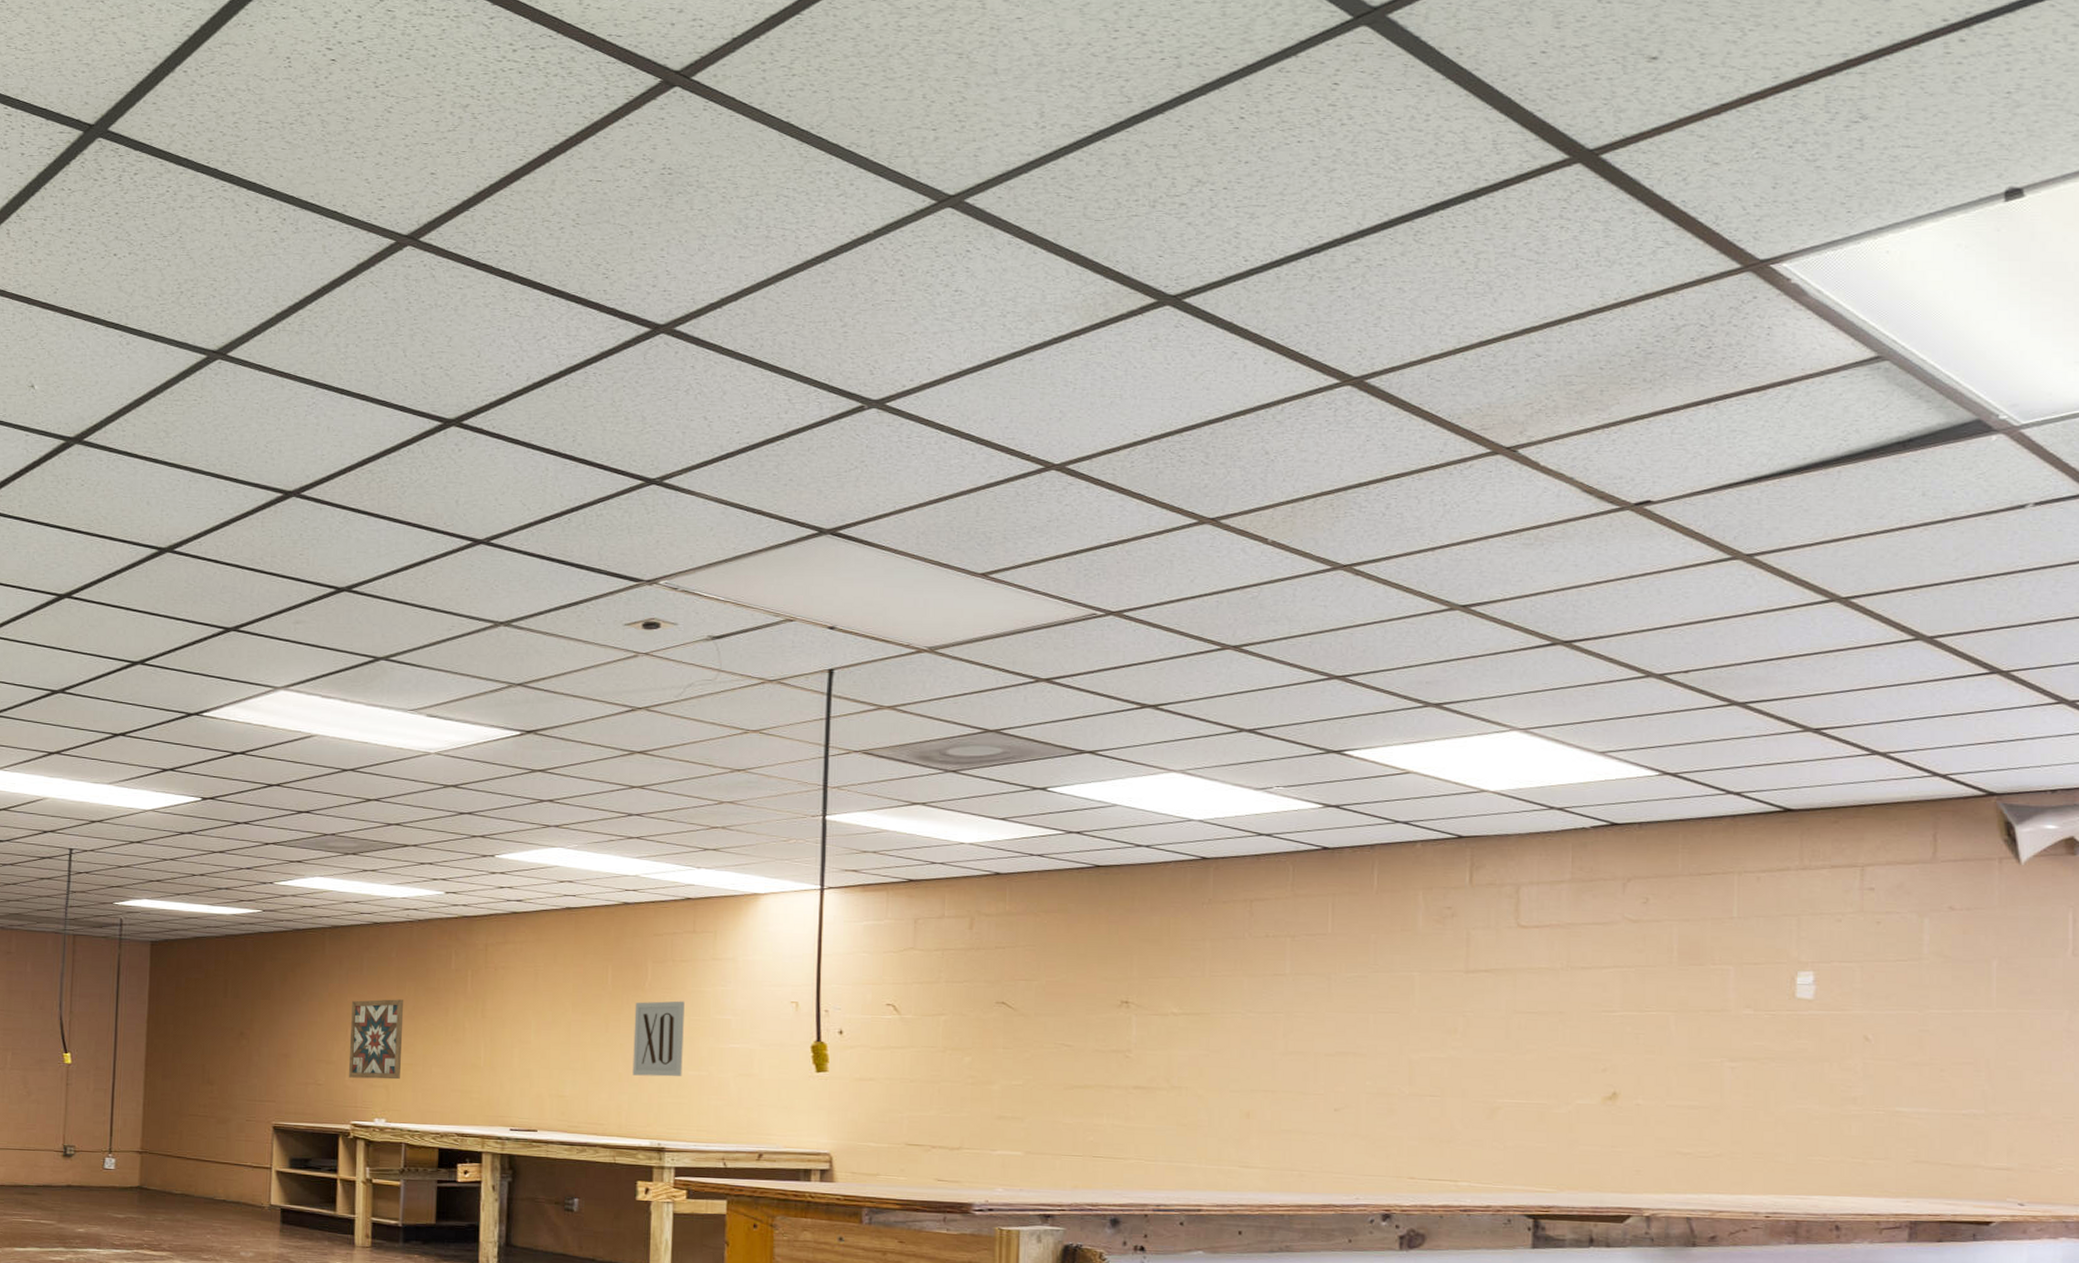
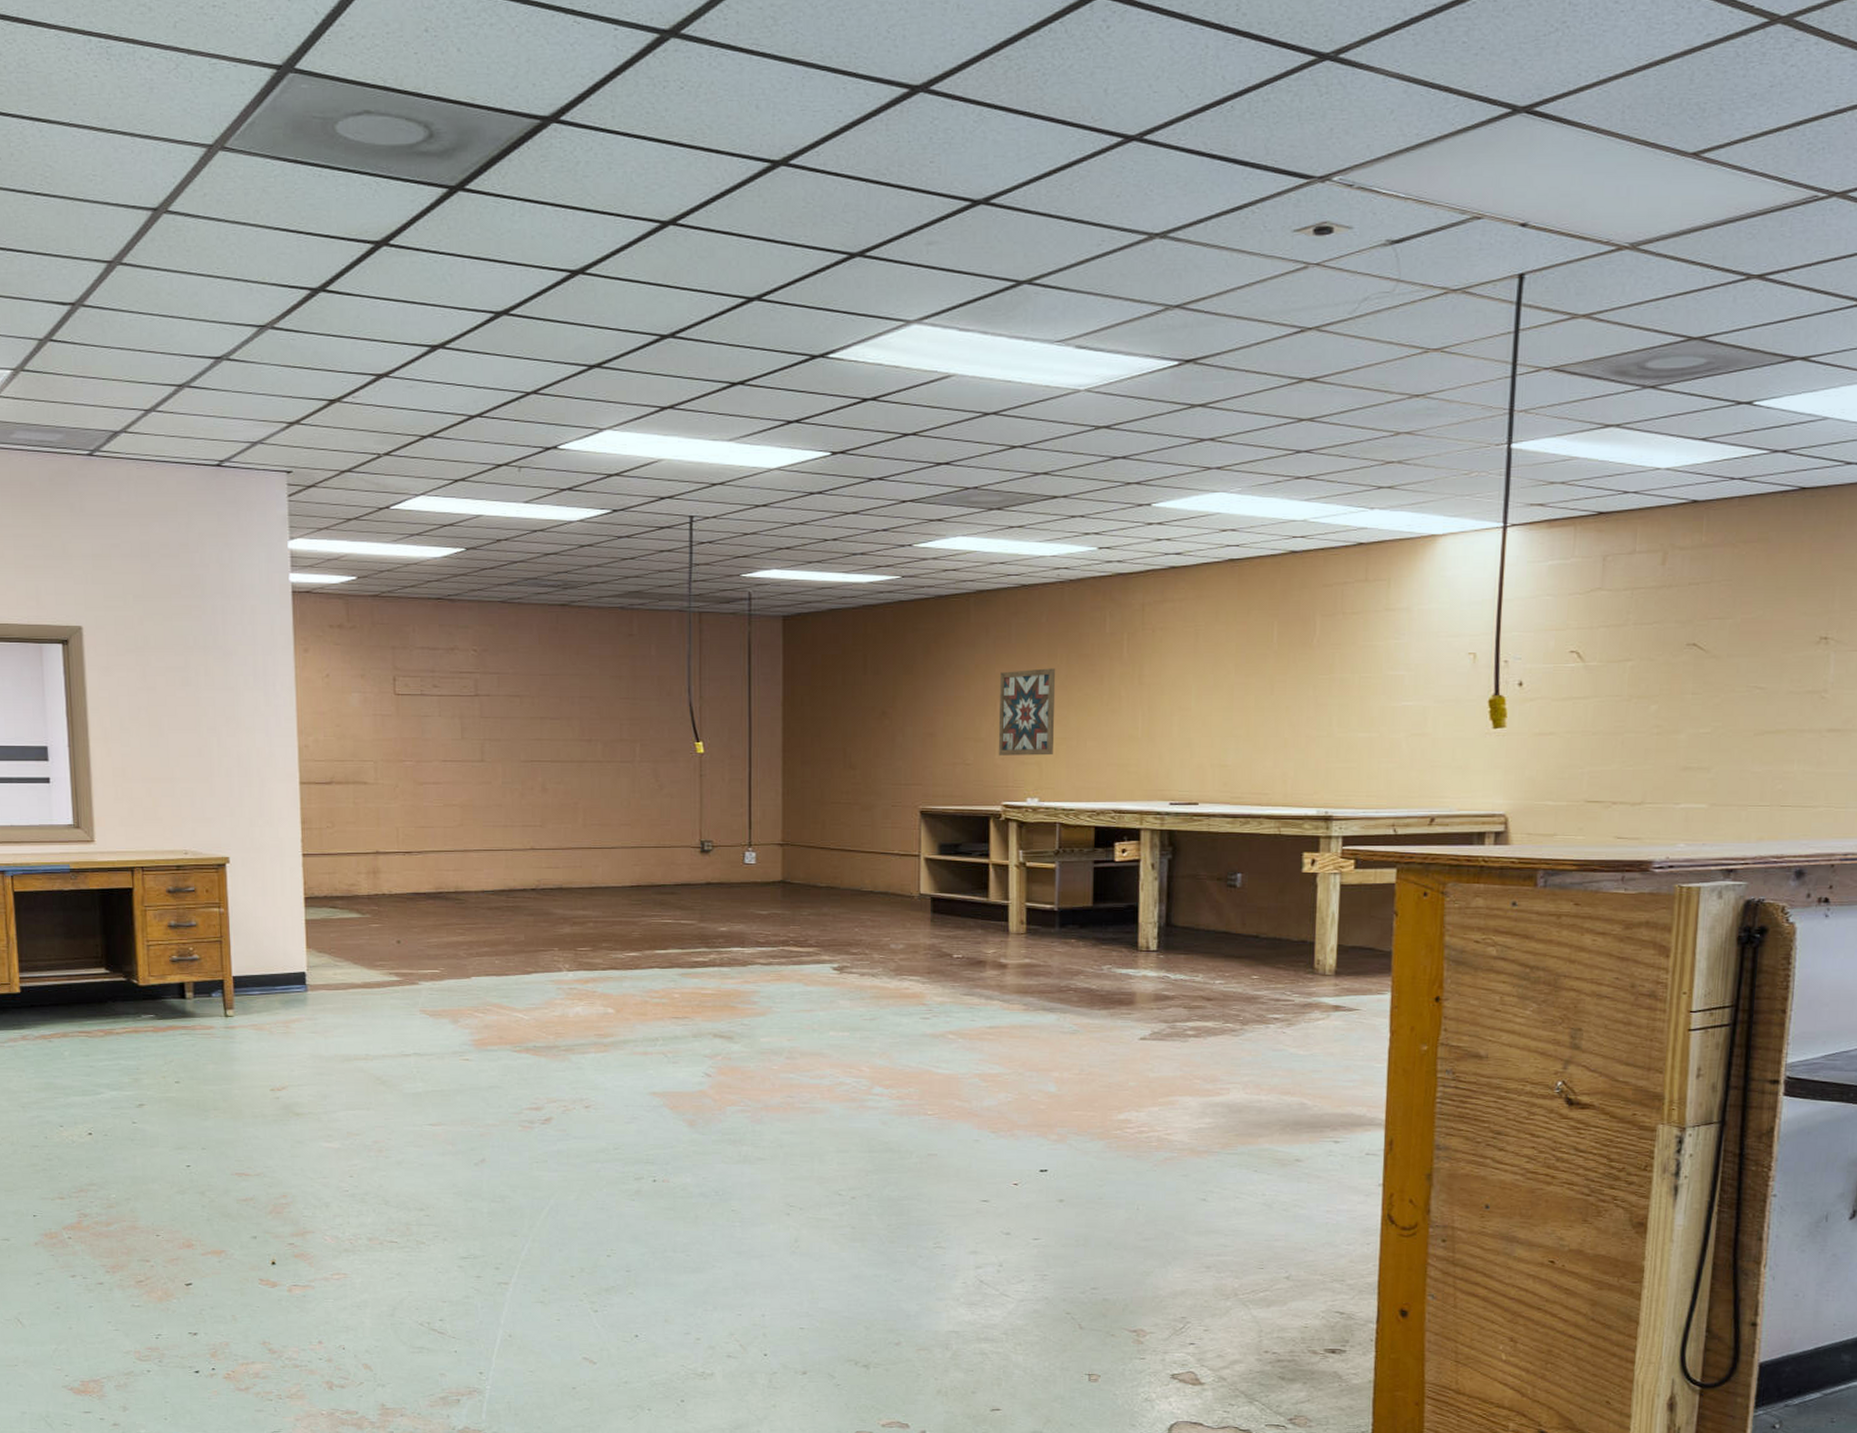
wall art: present [632,1001,685,1077] -> none [1299,657,1355,740]

